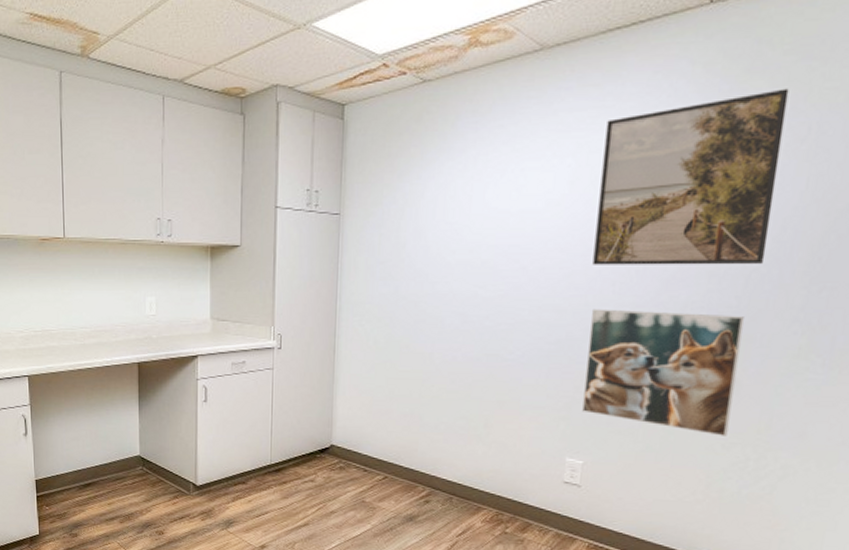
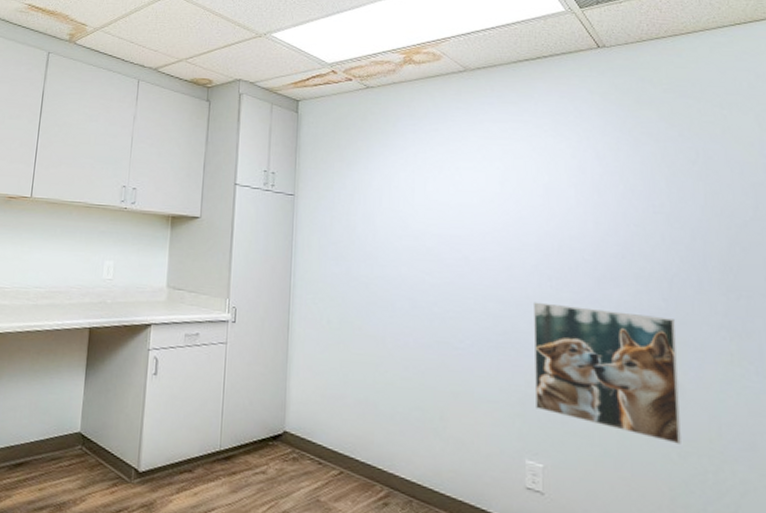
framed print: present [592,88,790,265] -> none [526,119,683,270]

